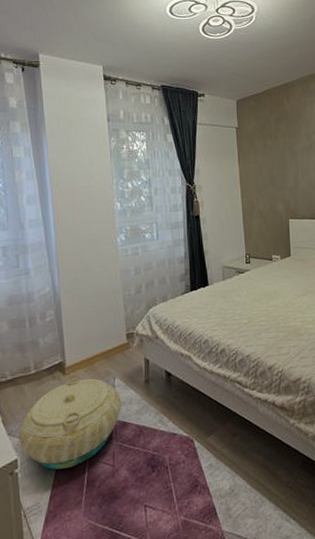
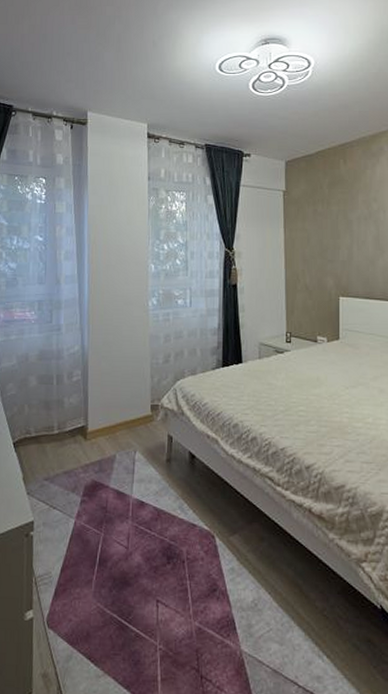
basket: present [19,378,121,470] -> none [37,445,141,541]

